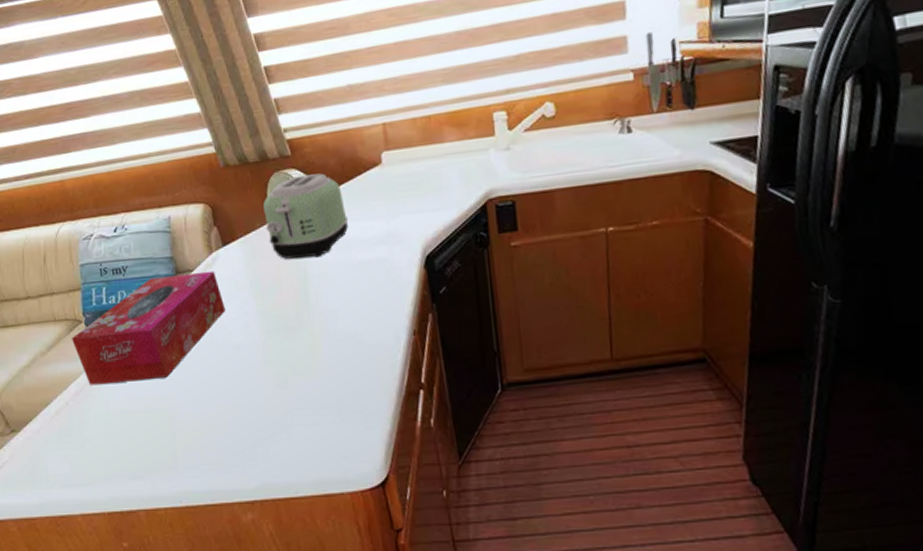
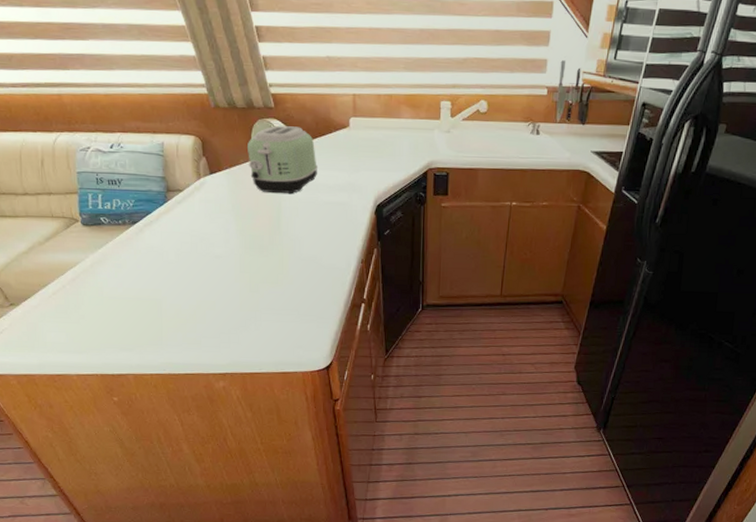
tissue box: present [72,270,226,386] -> none [69,192,210,275]

